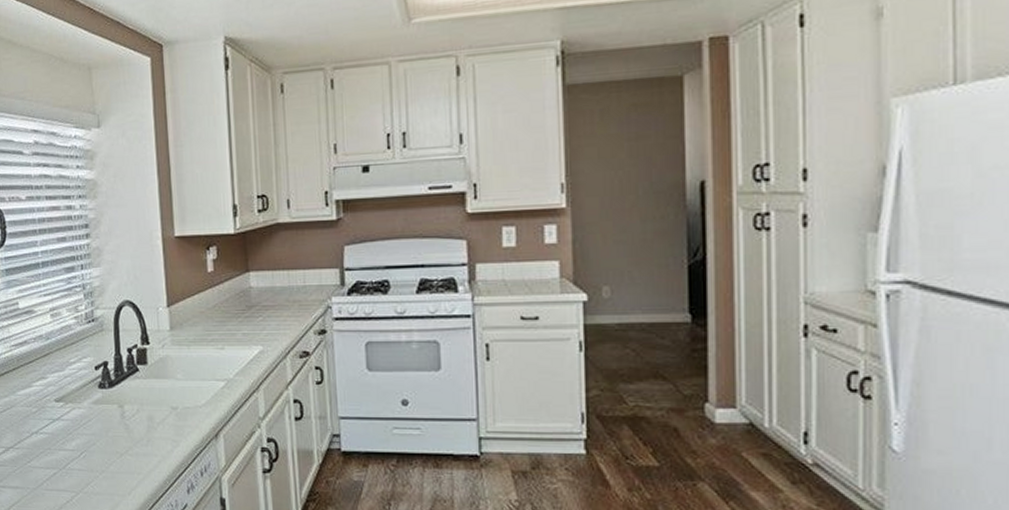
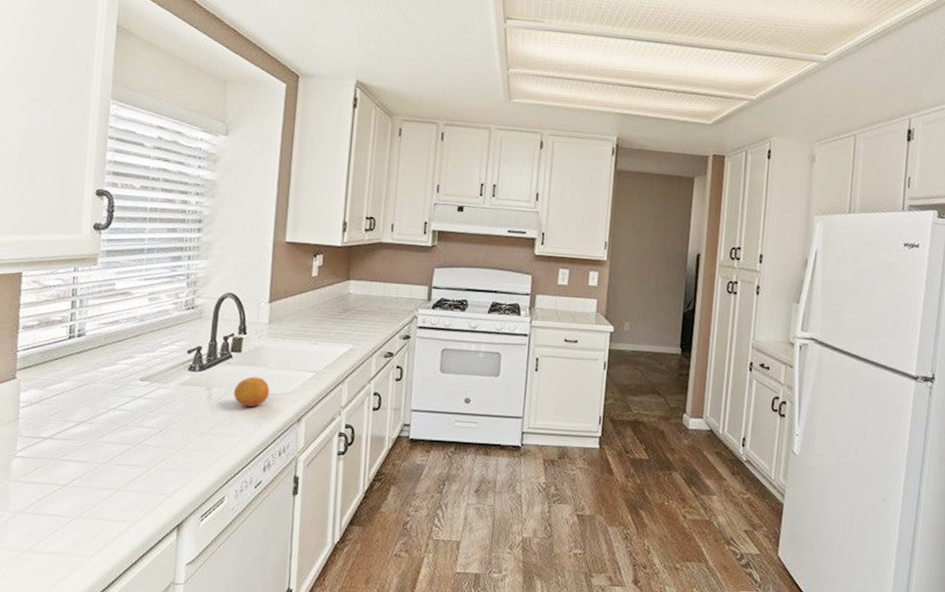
fruit: none [145,390,182,424] -> present [233,376,270,407]

